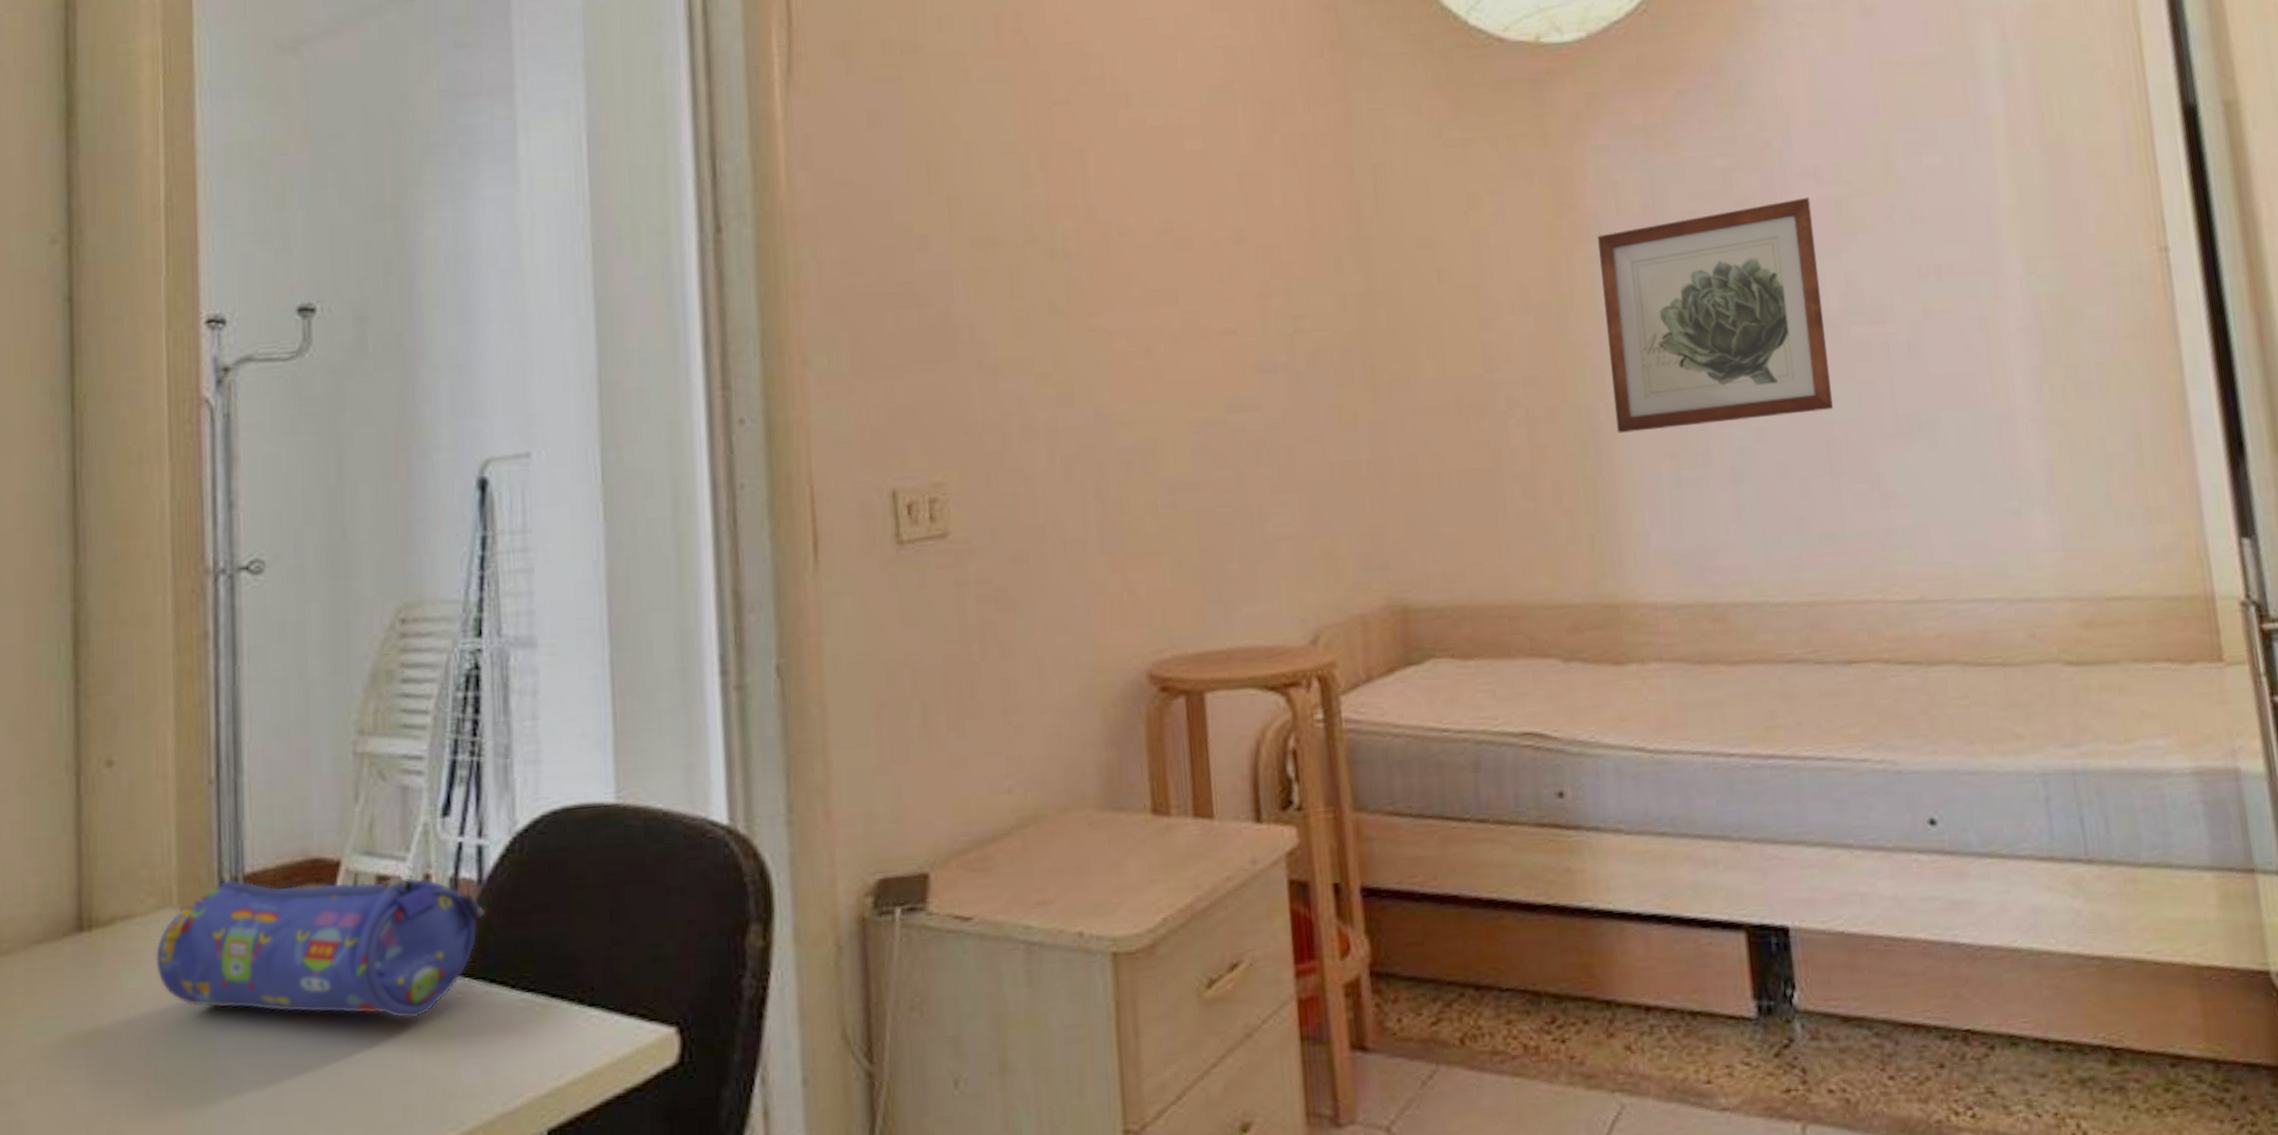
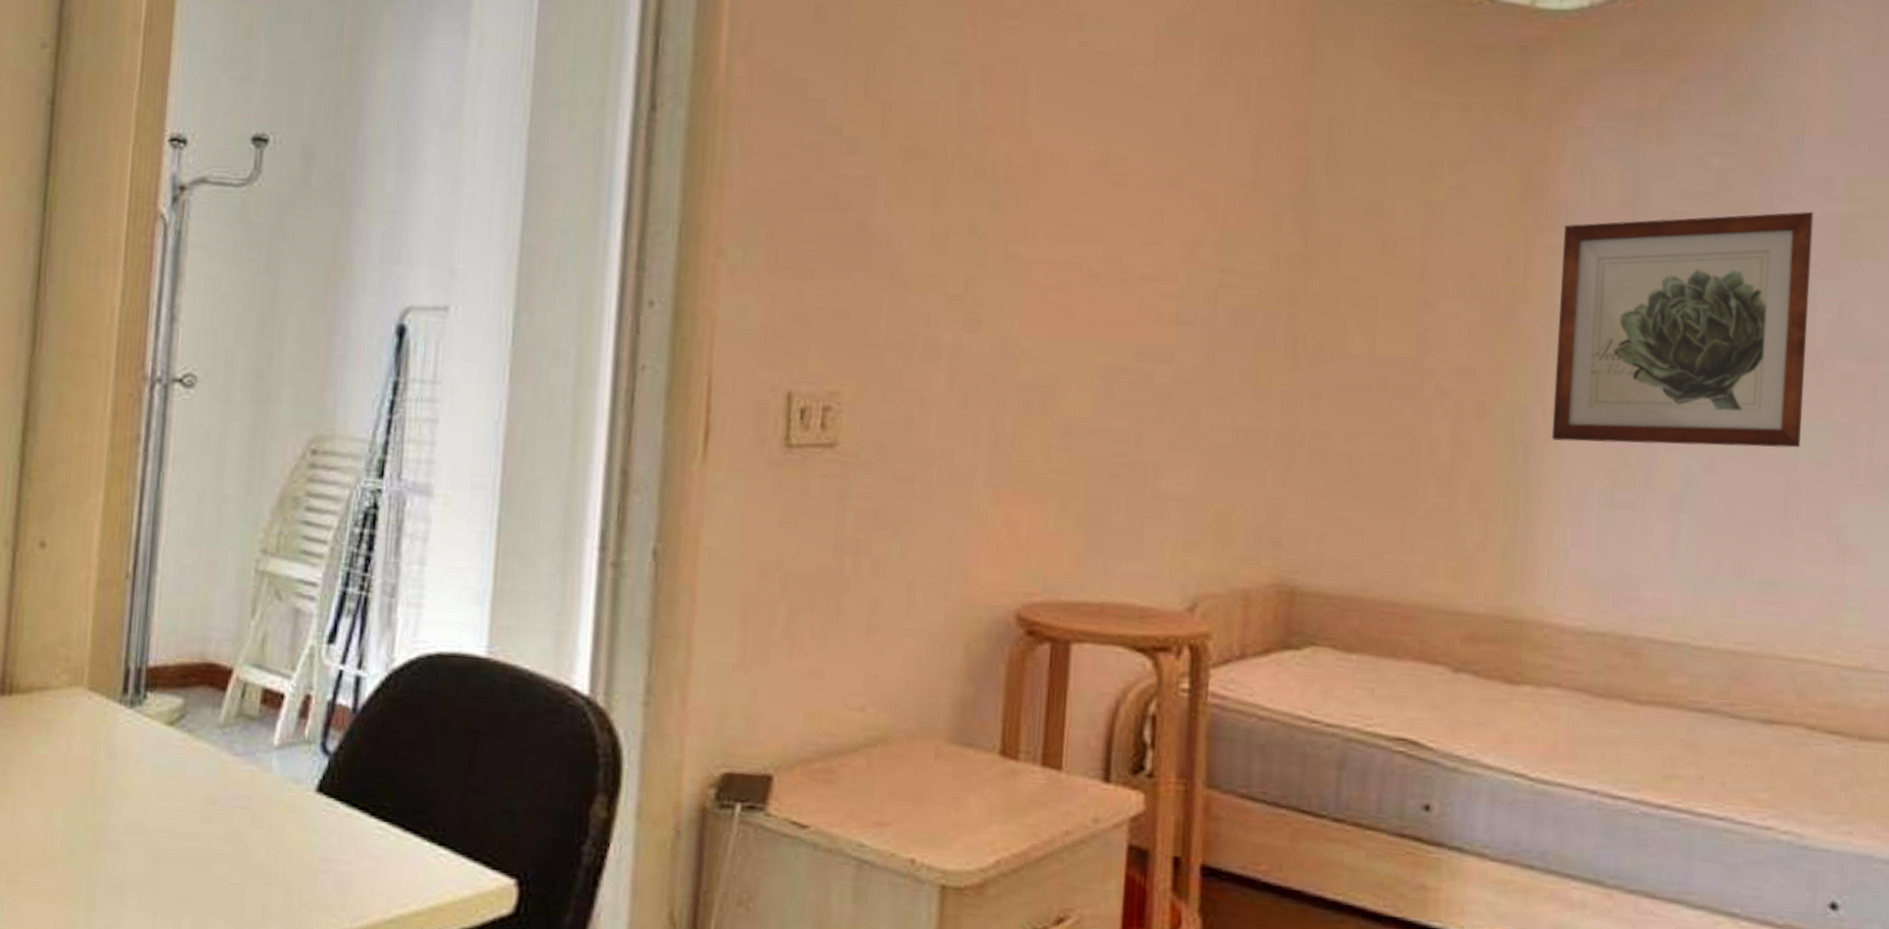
pencil case: present [155,875,486,1019] -> none [62,669,357,827]

